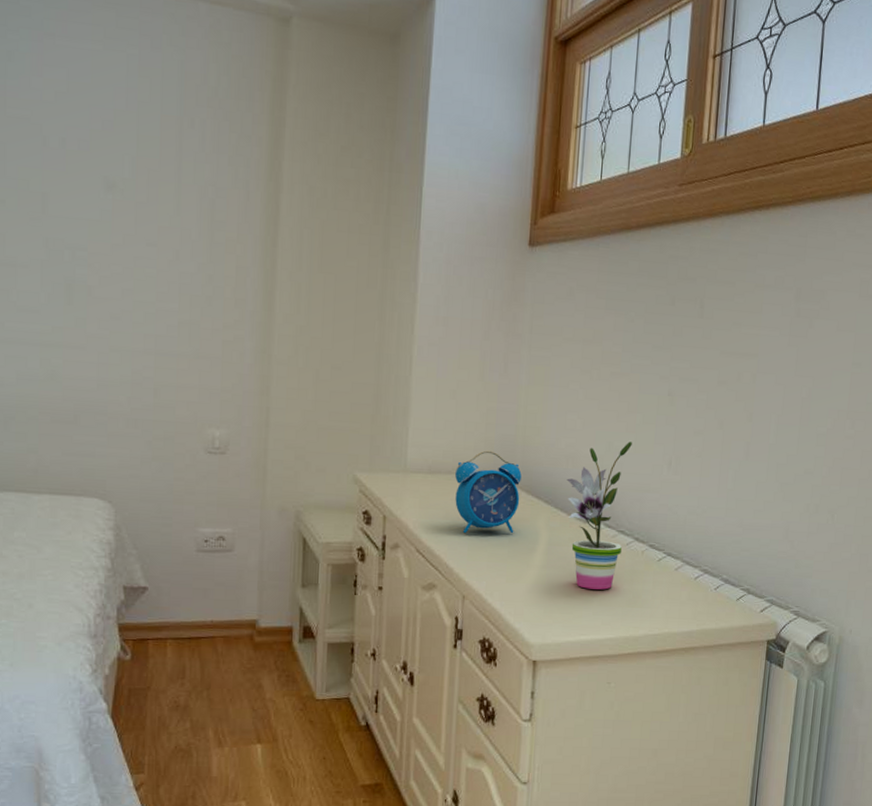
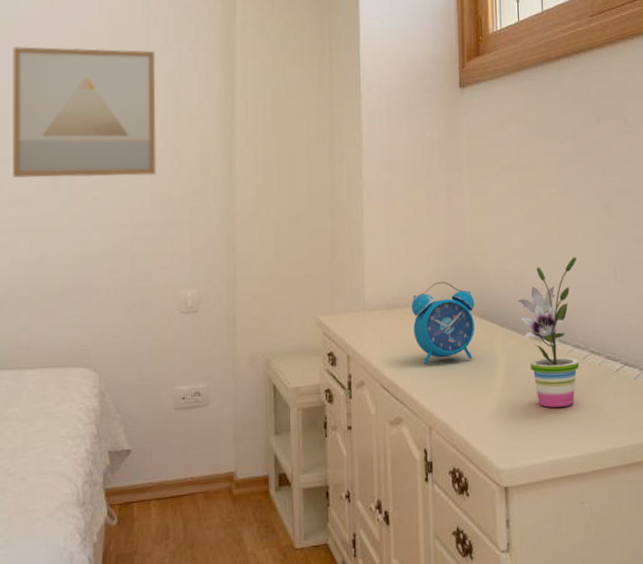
wall art: none [20,130,189,300] -> present [12,46,156,178]

